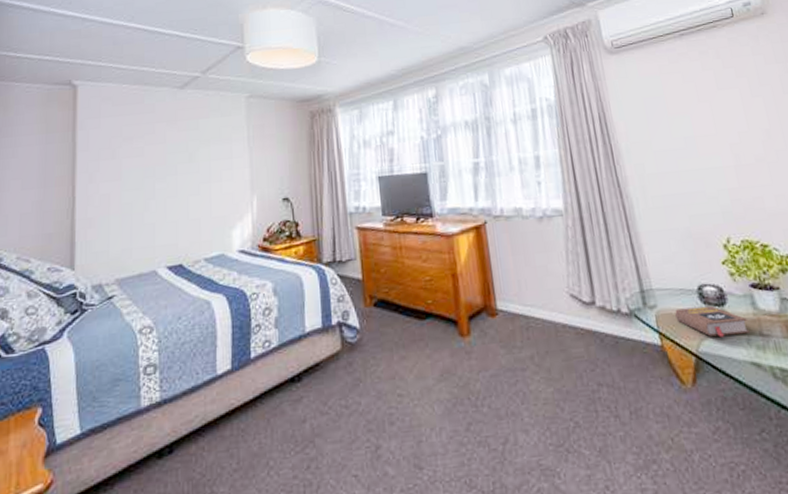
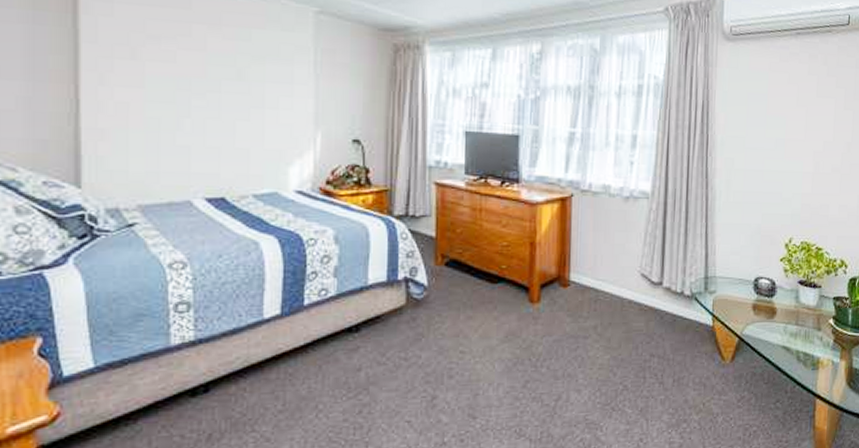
book: present [675,305,750,337] -> none [730,296,789,324]

